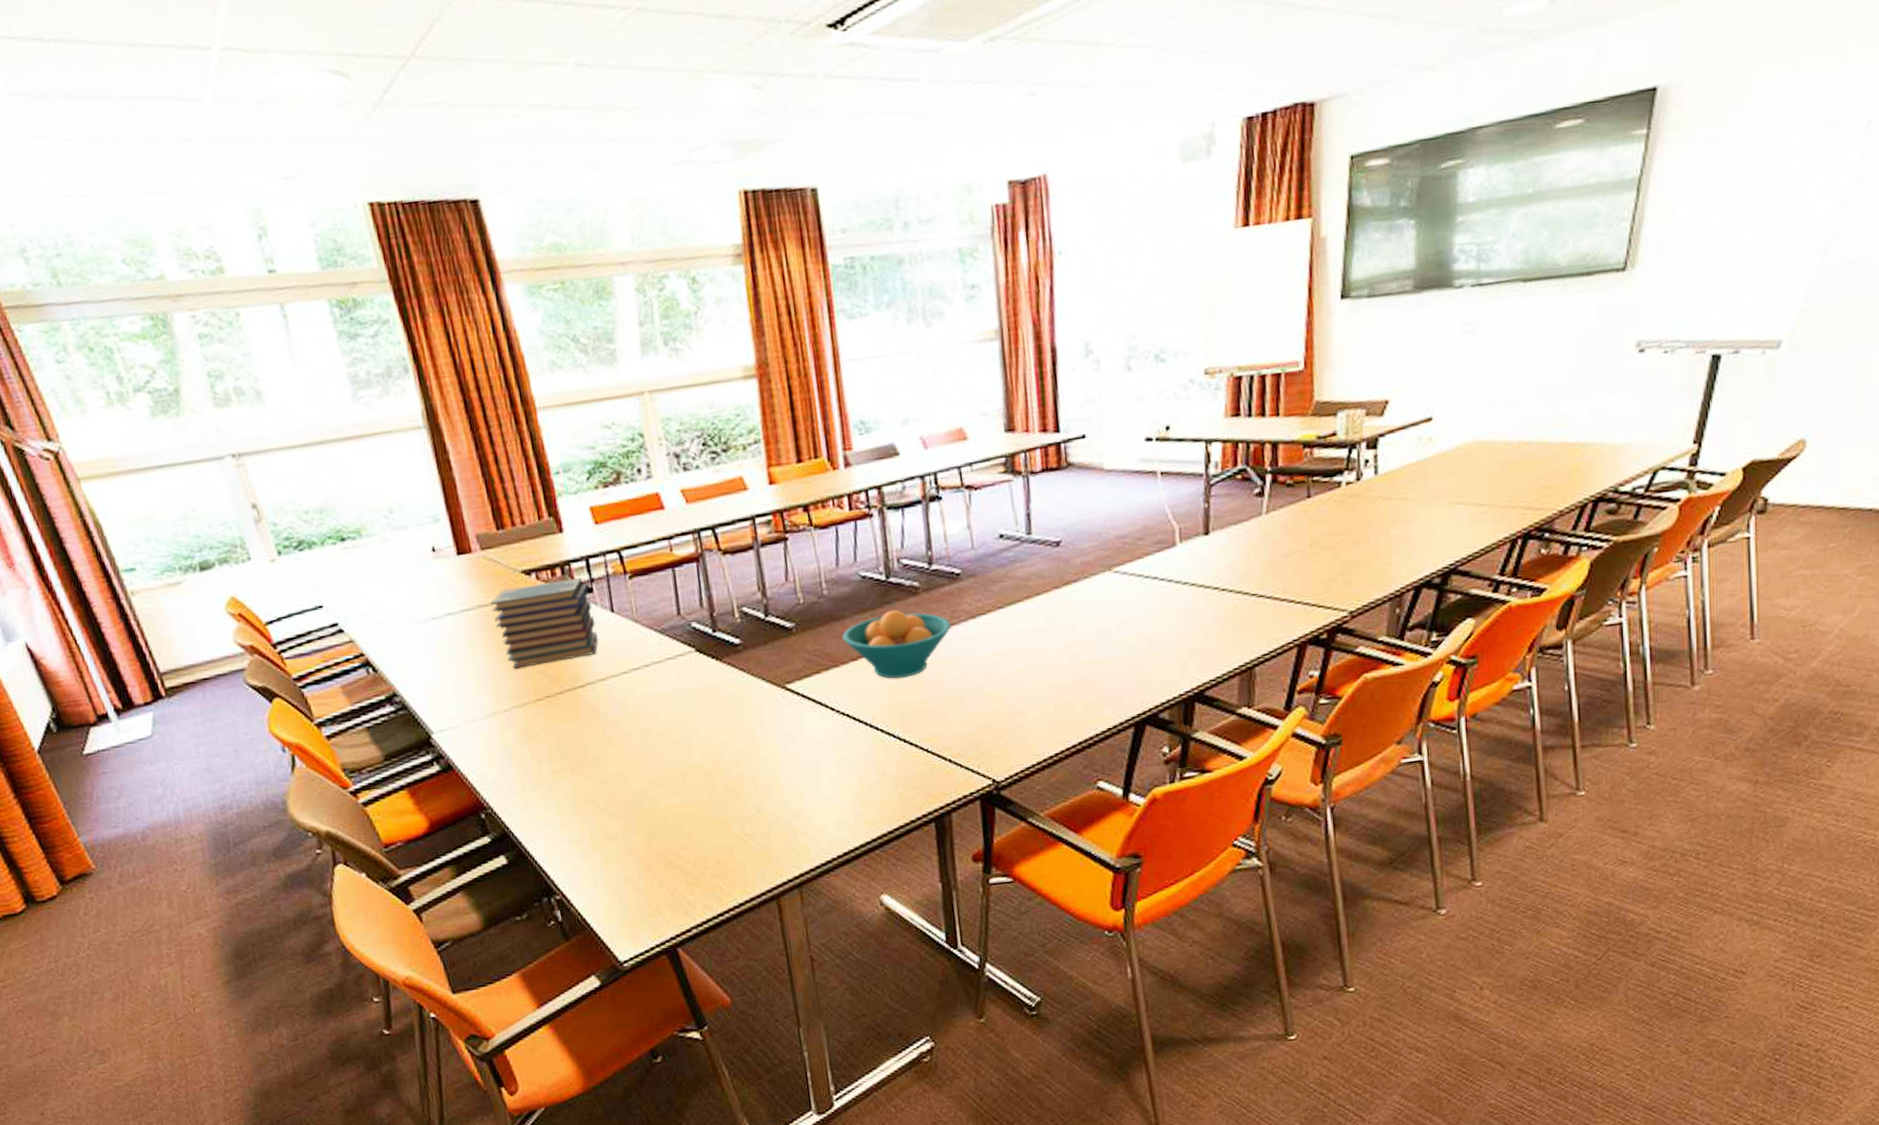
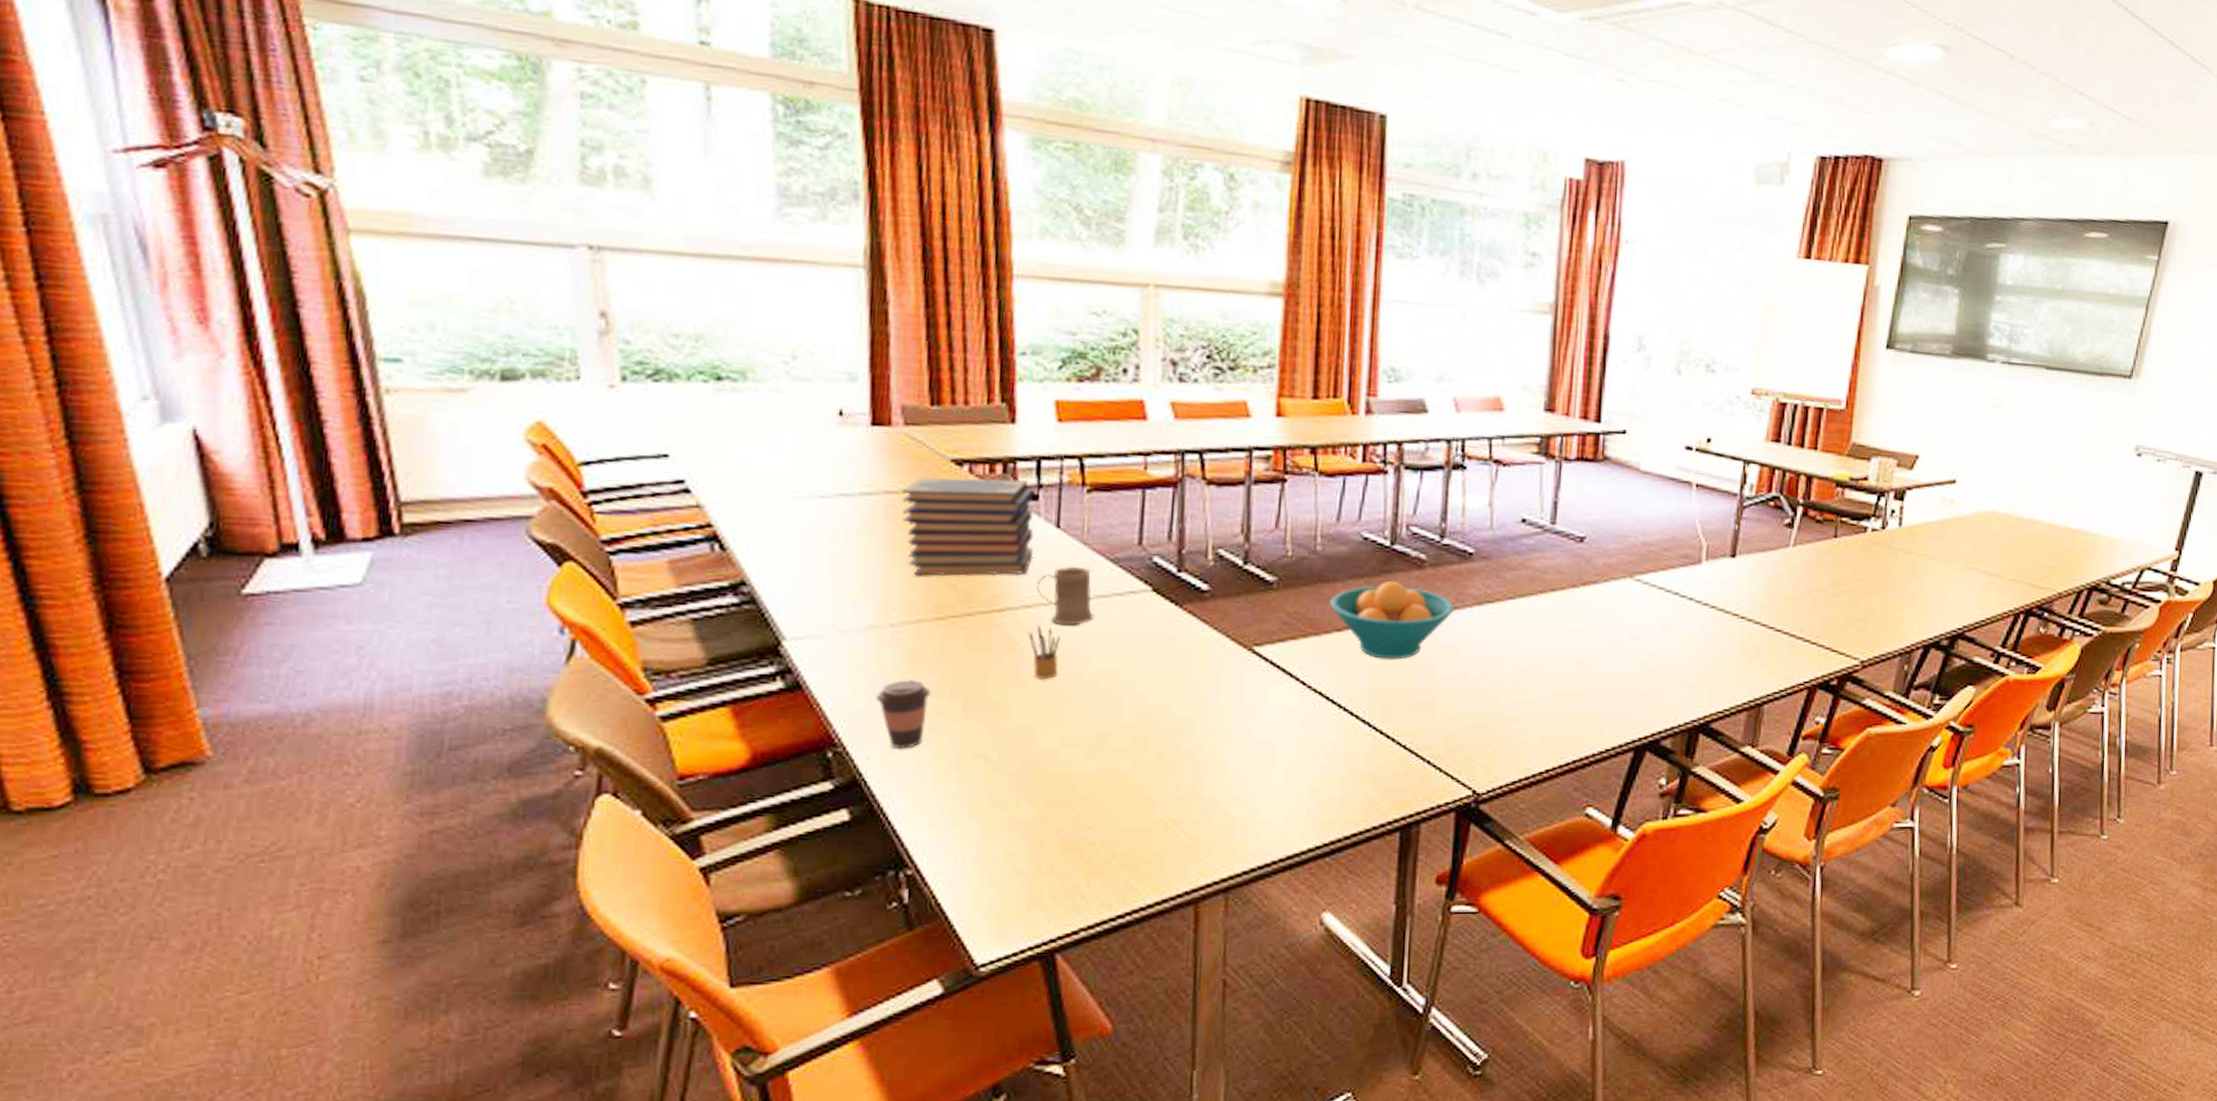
coffee cup: none [506,750,546,806] -> present [876,680,931,750]
mug: none [605,641,654,691] -> present [1037,567,1094,626]
pencil box: none [607,693,636,737] -> present [1028,625,1060,680]

